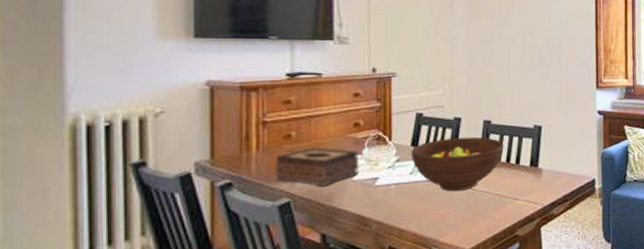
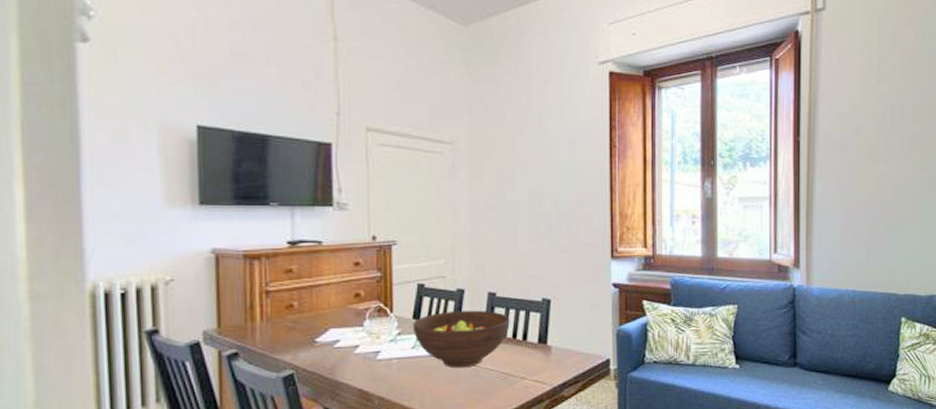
tissue box: present [274,147,359,186] -> none [277,318,361,359]

